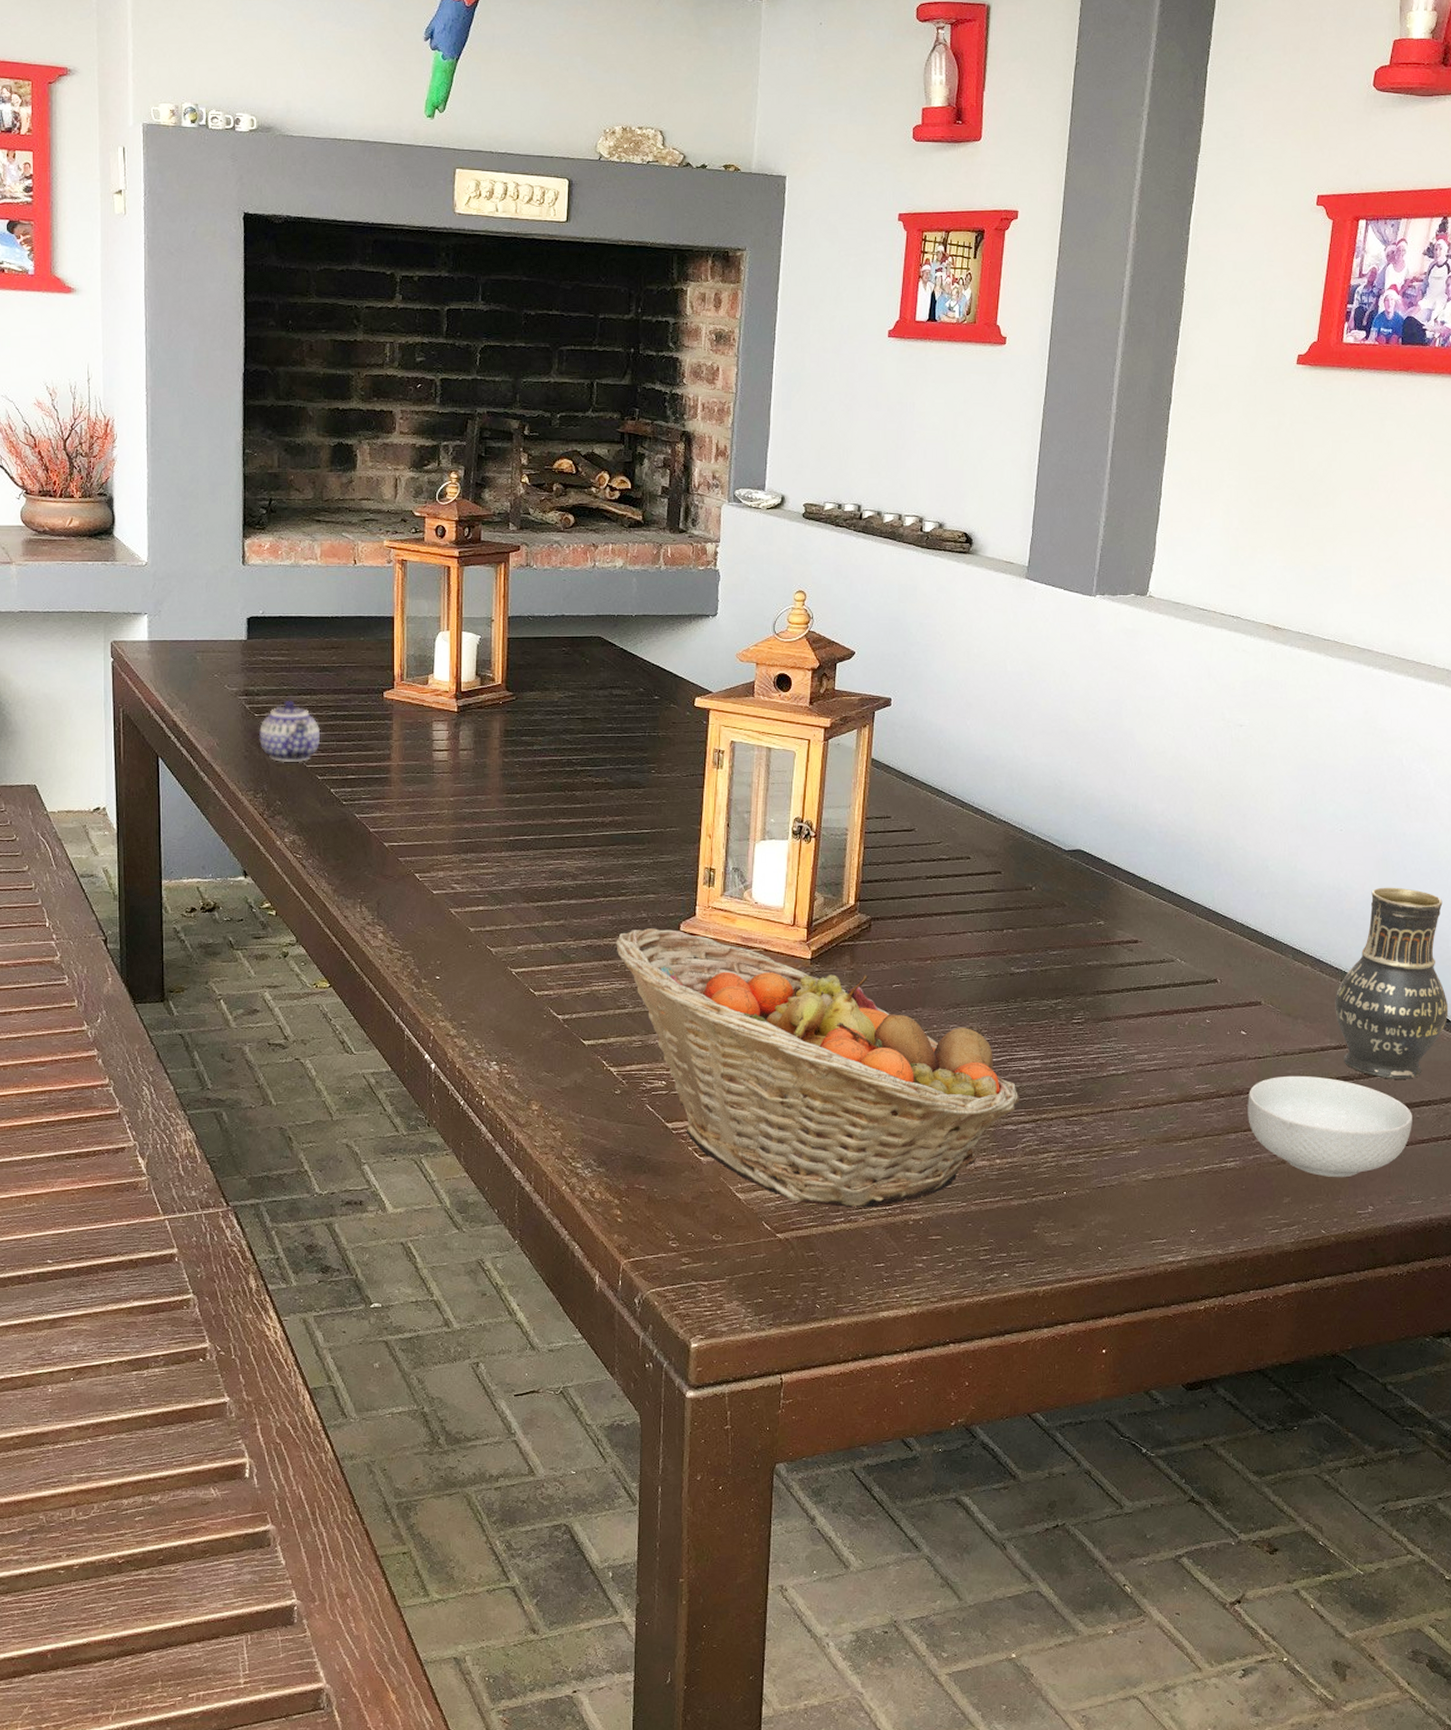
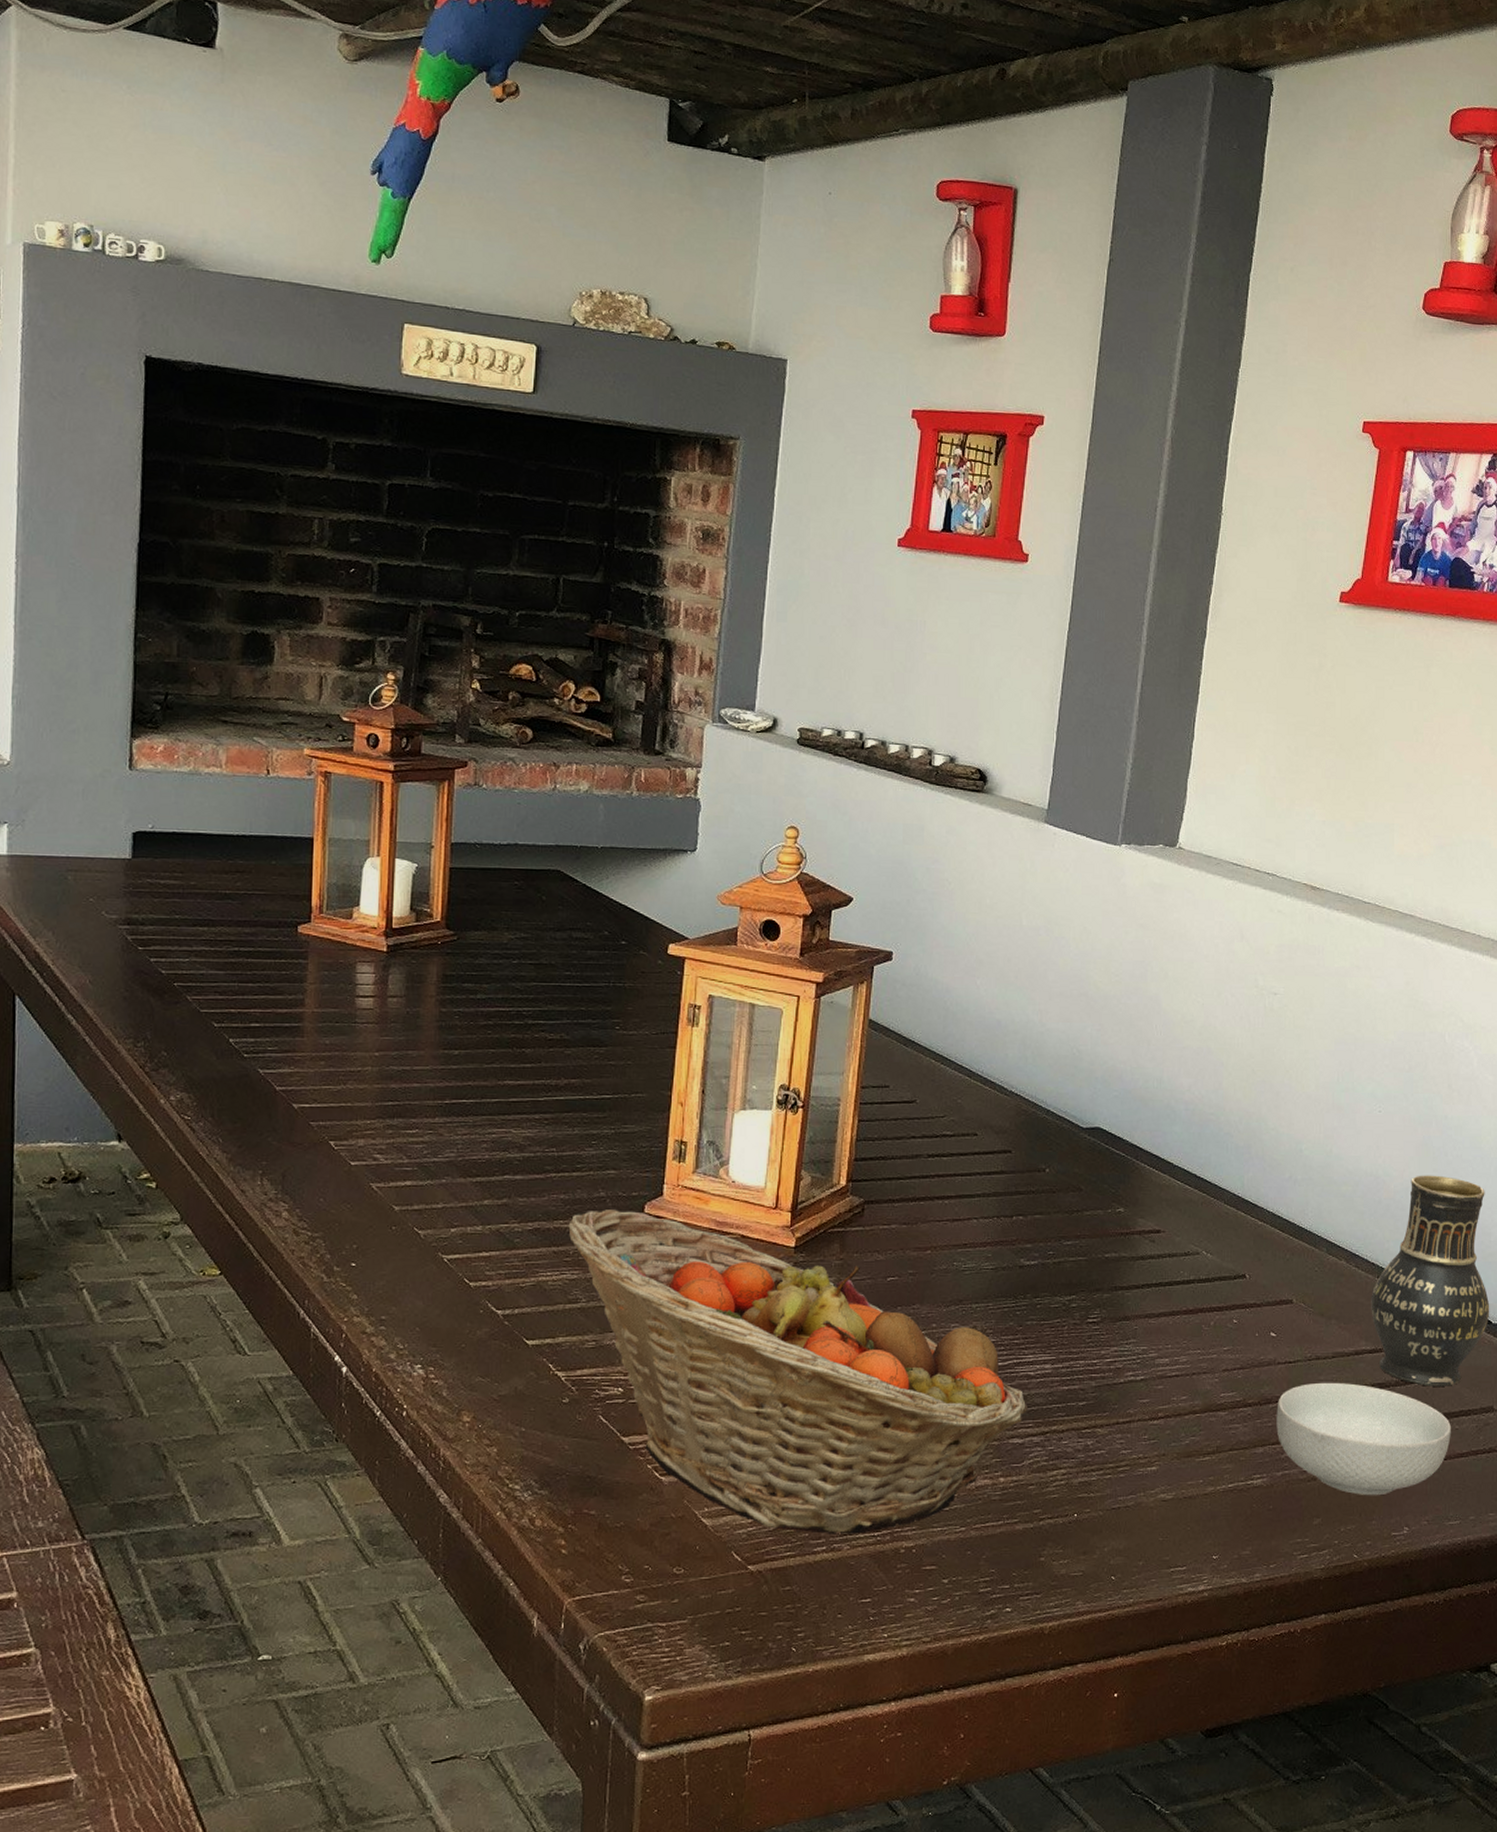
teapot: present [259,700,321,763] -> none [143,931,220,1007]

